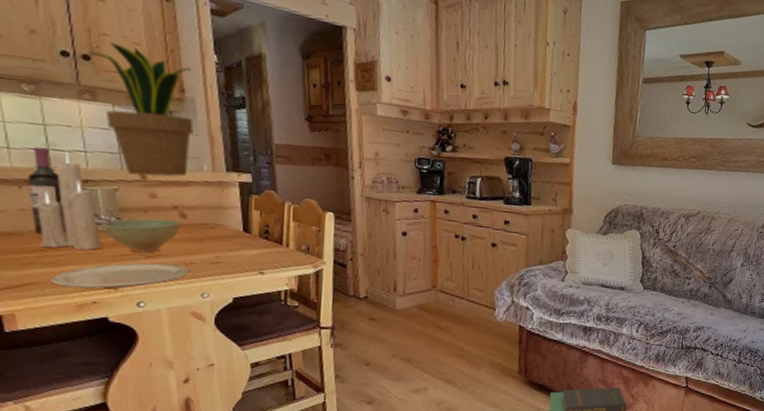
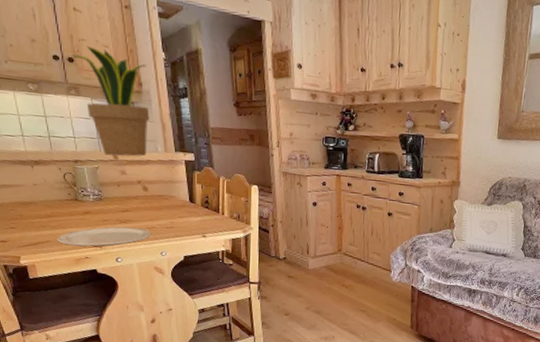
wine bottle: present [27,147,67,234] -> none [37,135,66,204]
candle: present [38,150,103,250] -> none [45,137,91,217]
bowl: present [101,218,181,253] -> none [88,191,144,219]

